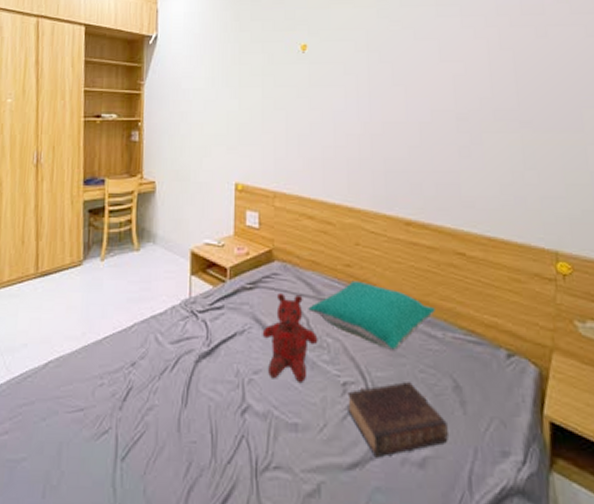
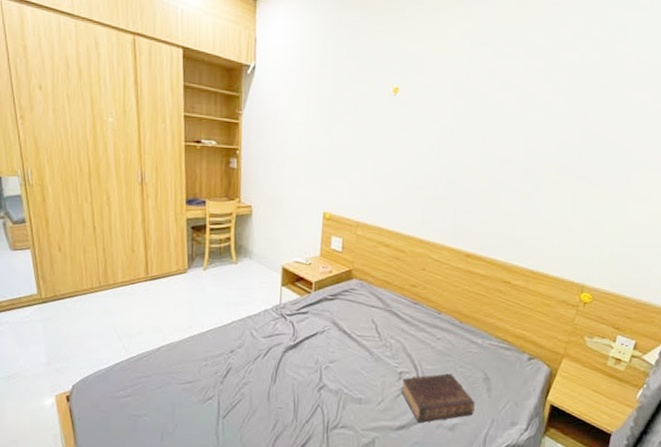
teddy bear: present [262,292,318,382] -> none [338,303,384,370]
pillow: present [308,280,435,351] -> none [377,298,479,352]

